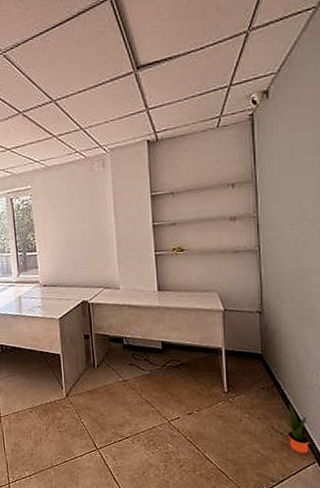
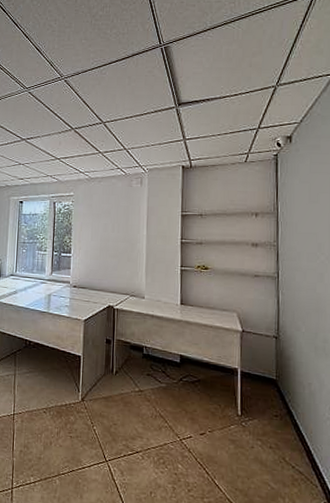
potted plant: present [285,404,309,454] -> none [297,435,320,493]

